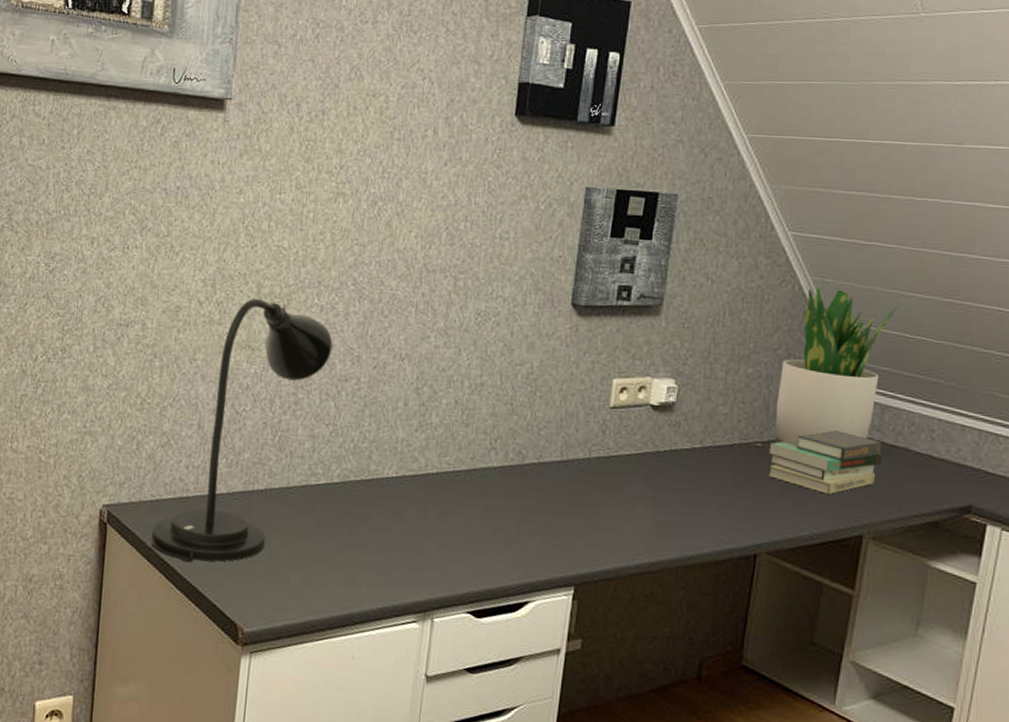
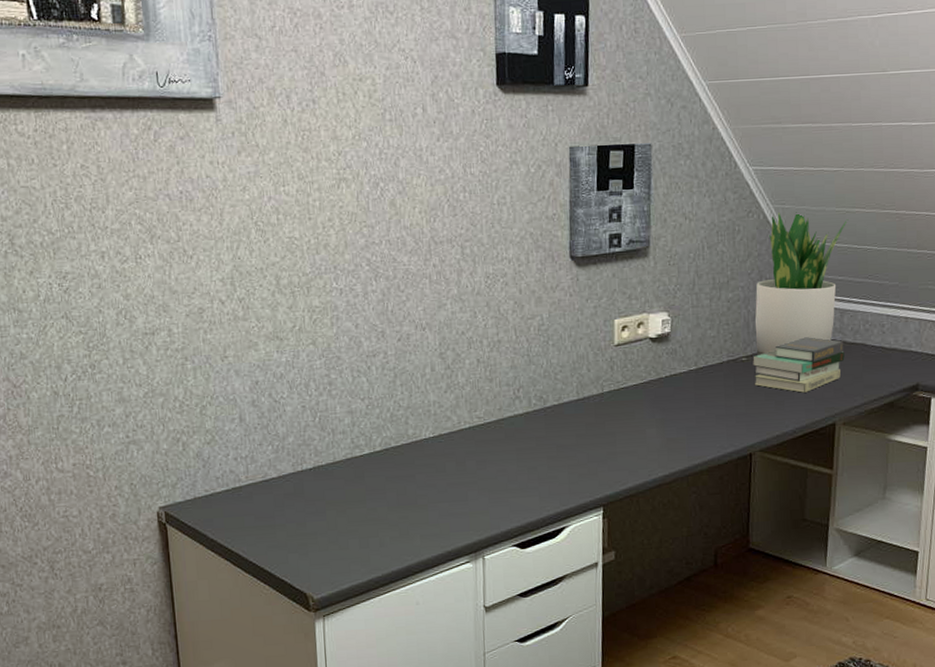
desk lamp: present [150,298,333,563] -> none [211,290,357,547]

